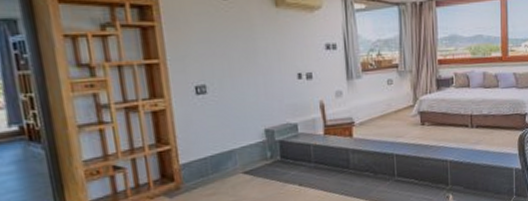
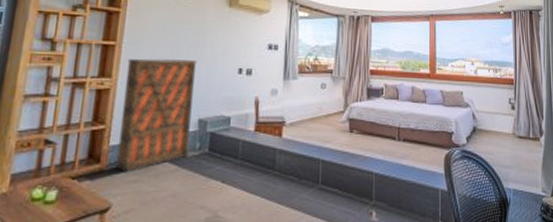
storage cabinet: none [176,70,262,188] -> present [115,58,197,173]

